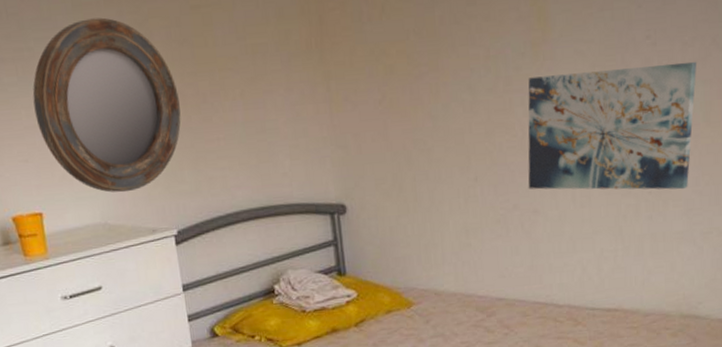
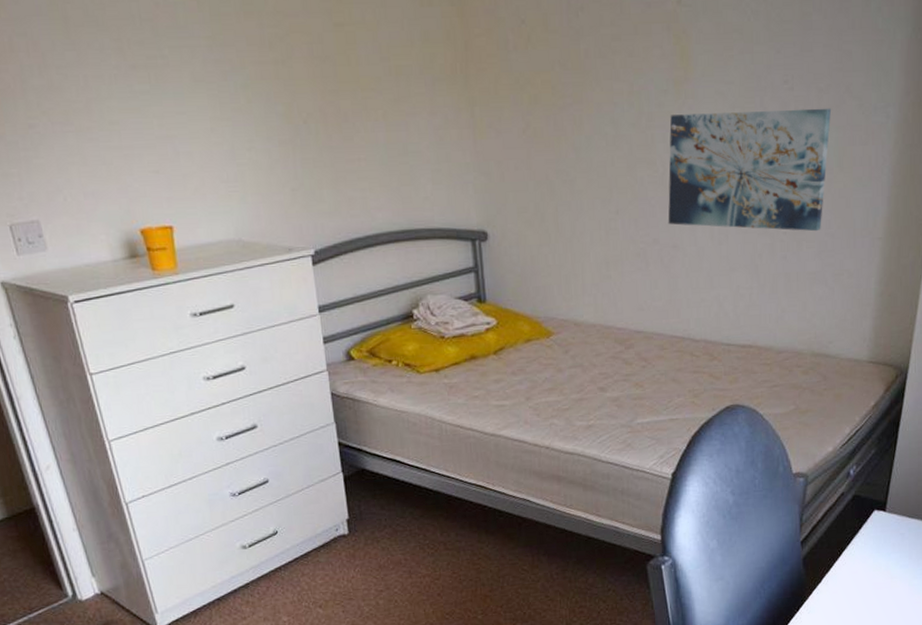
home mirror: present [32,17,181,193] -> none [165,29,321,209]

